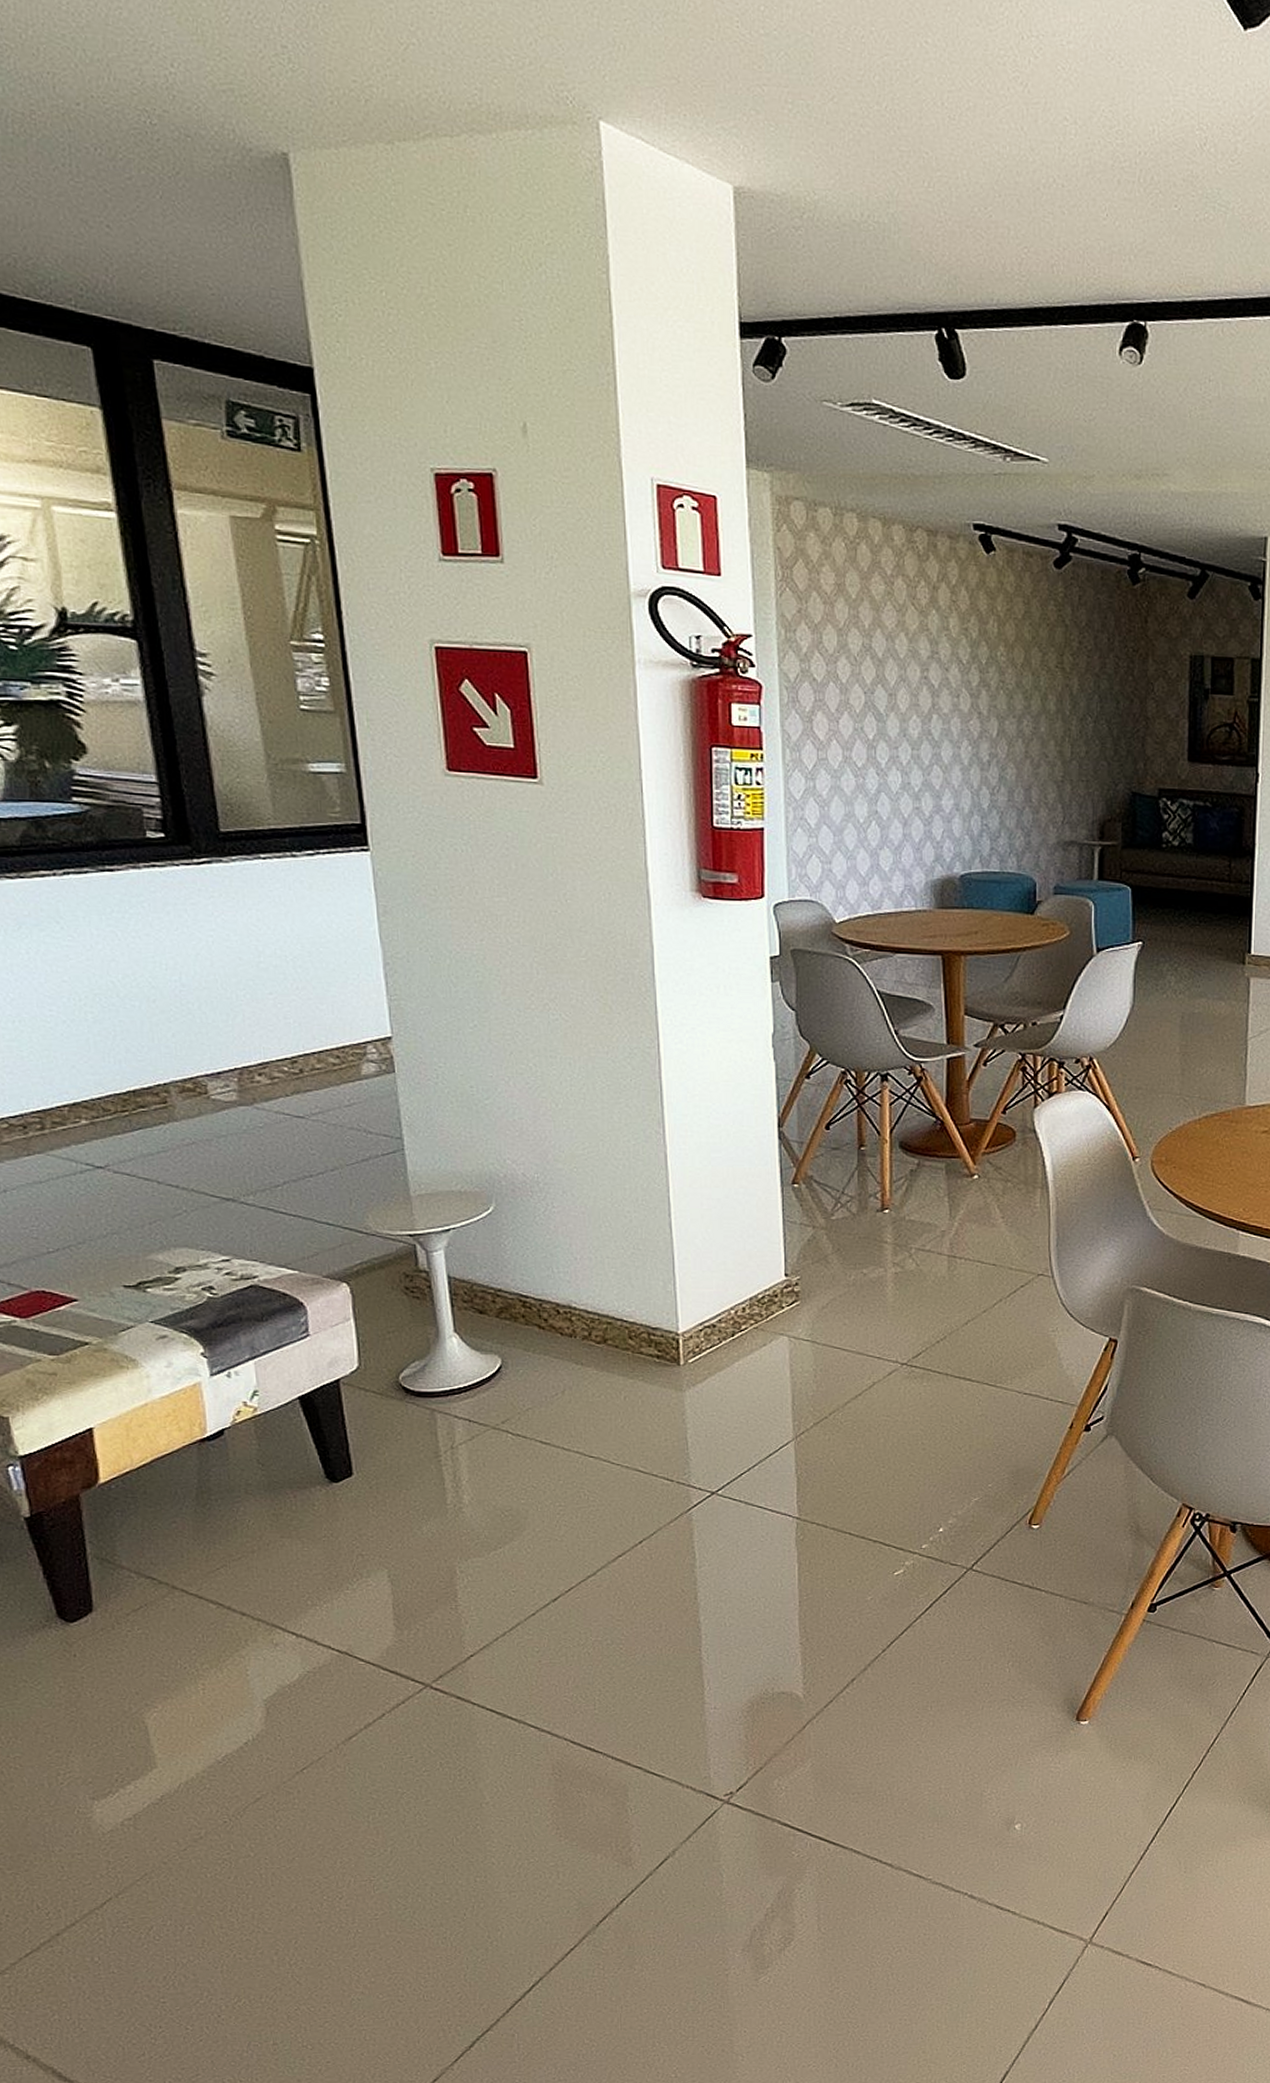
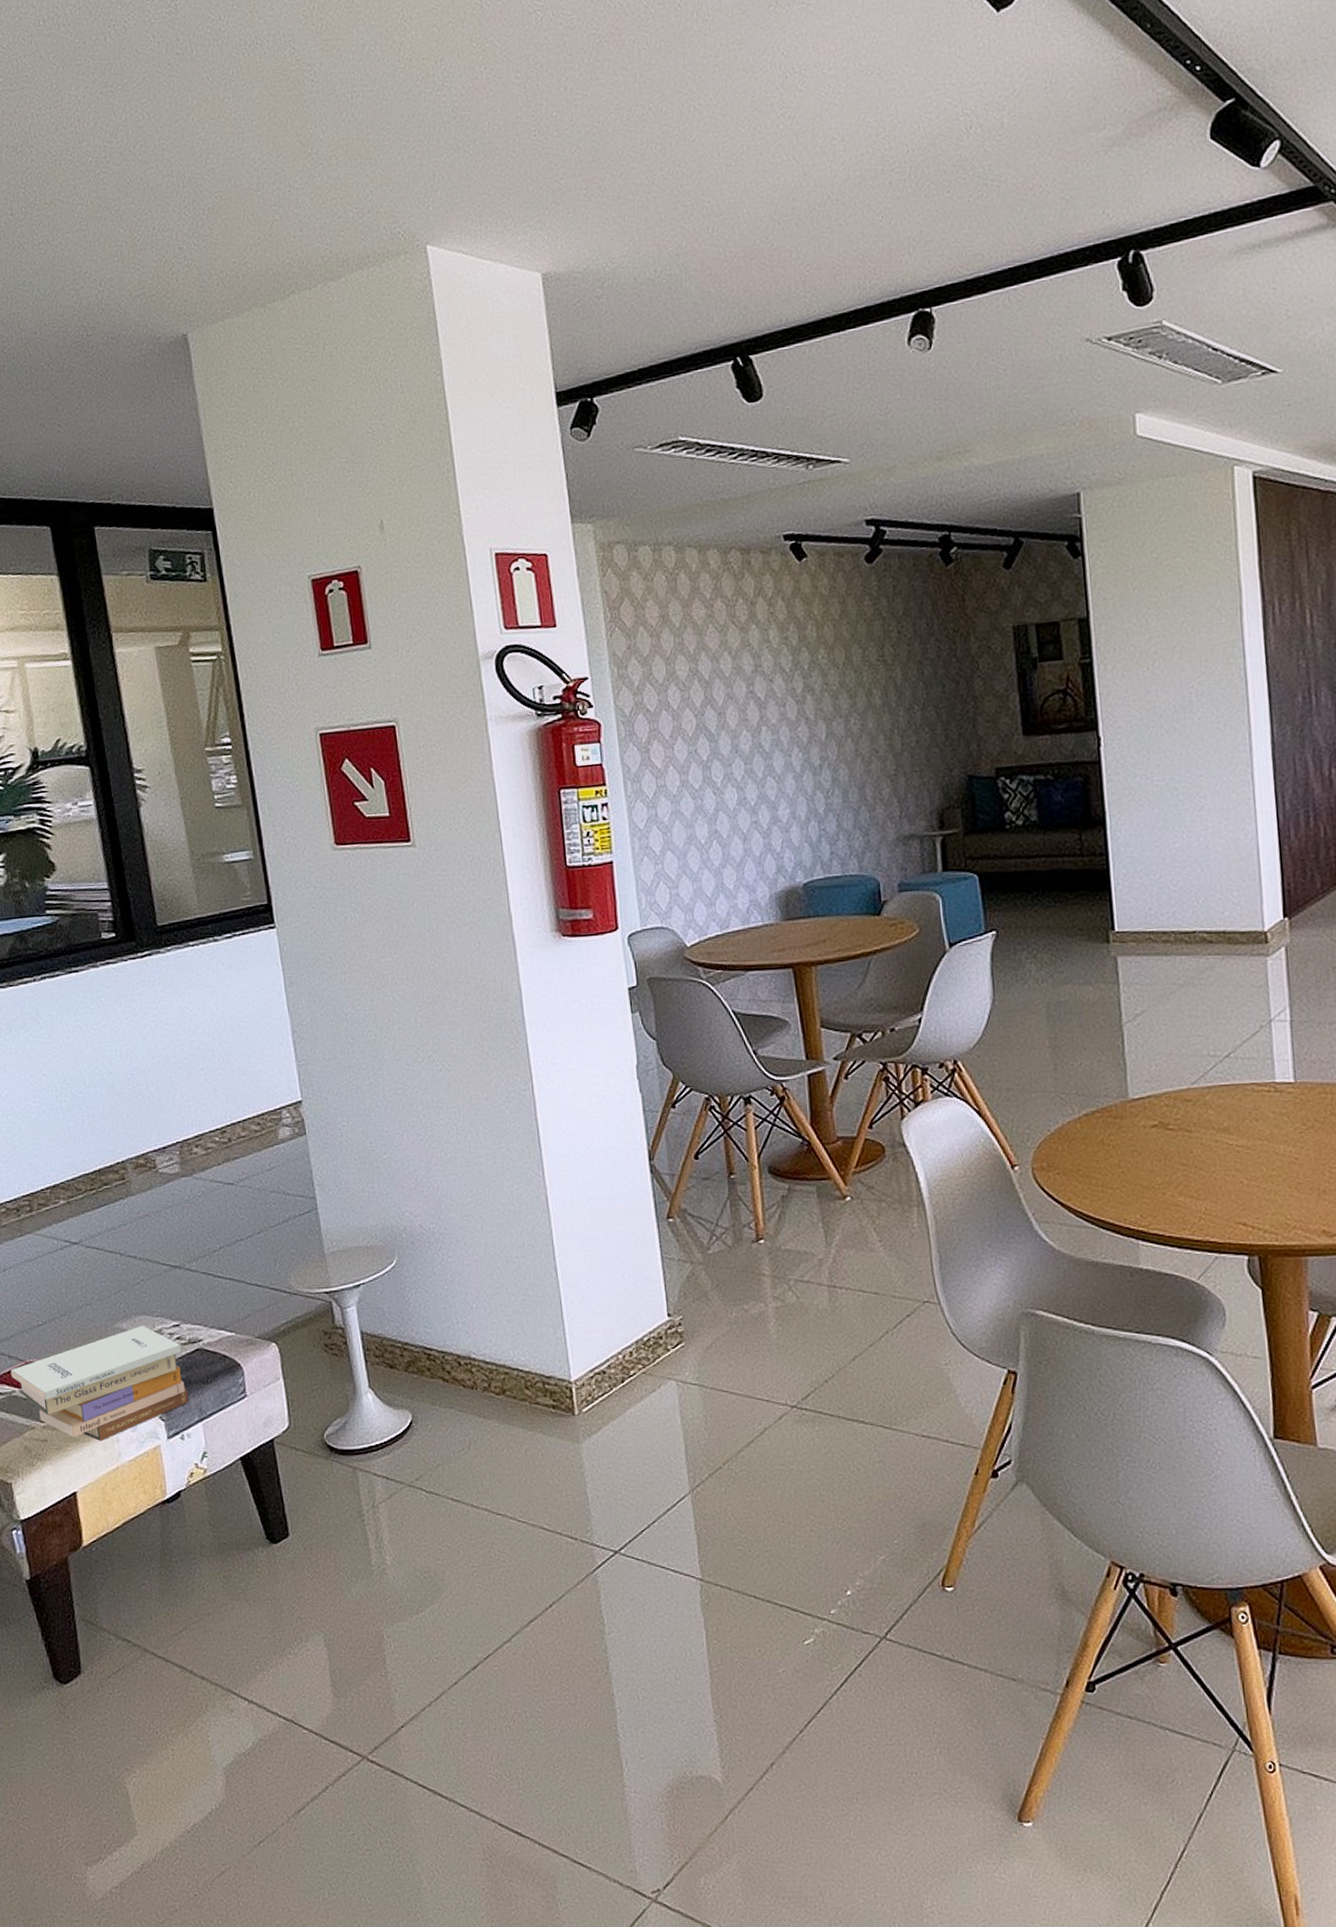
books: none [10,1258,238,1376] -> present [10,1325,189,1441]

